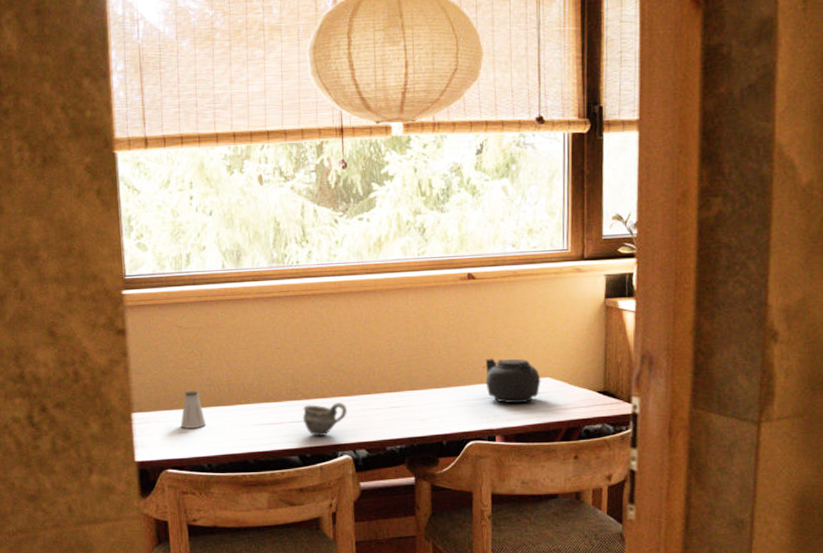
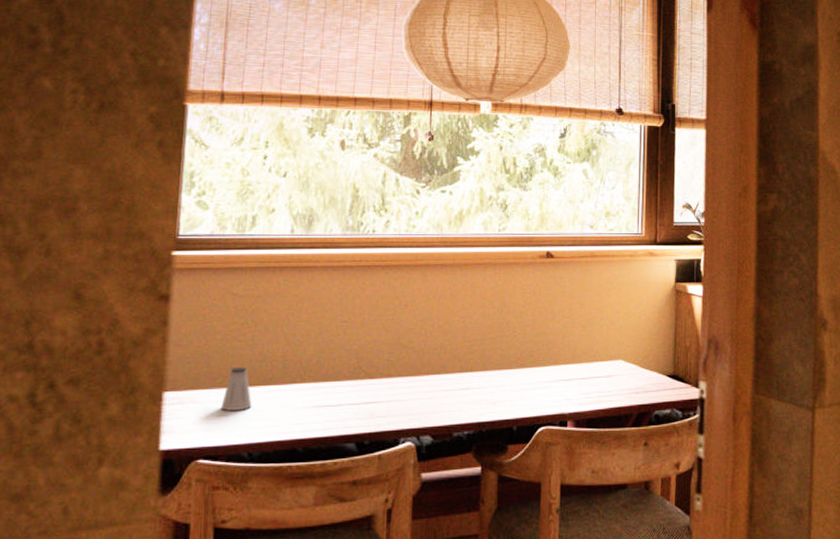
cup: present [302,402,347,437] -> none [363,383,414,421]
teapot: present [483,358,541,404] -> none [557,338,614,387]

